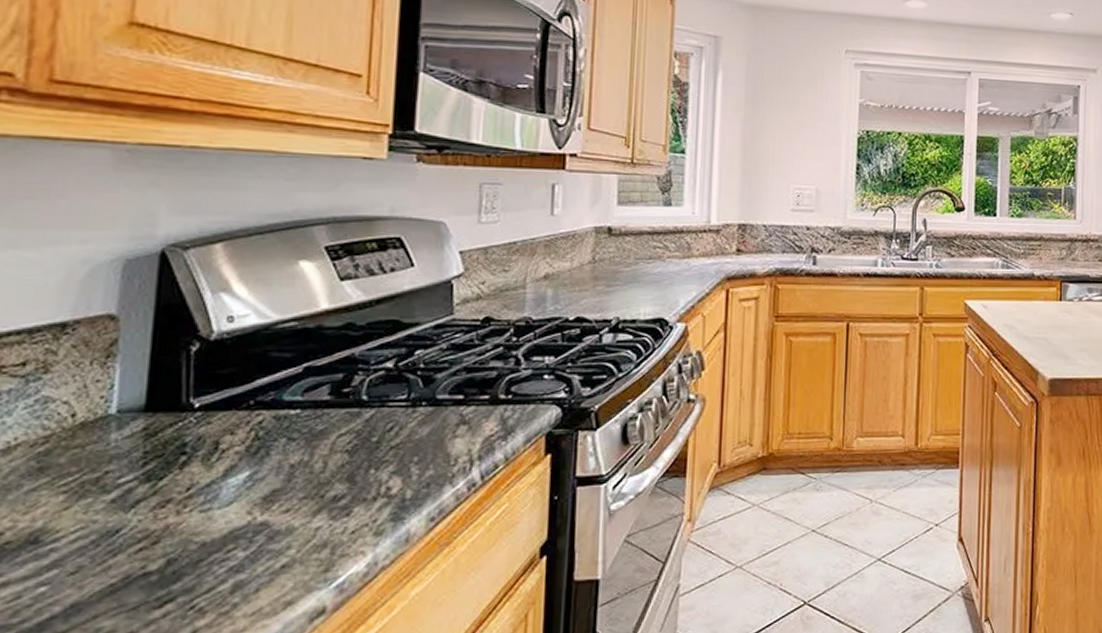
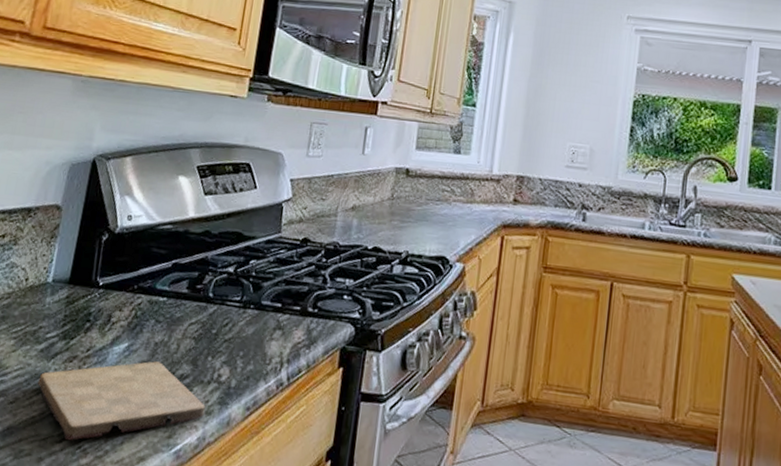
cutting board: none [113,486,373,603] -> present [38,361,205,441]

